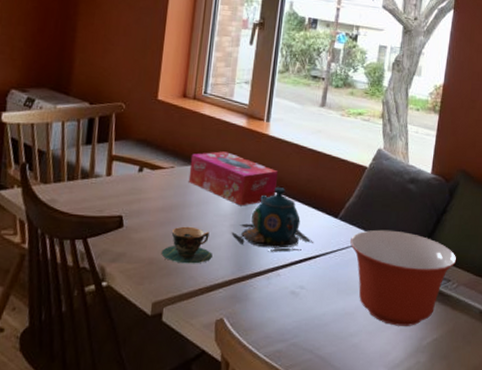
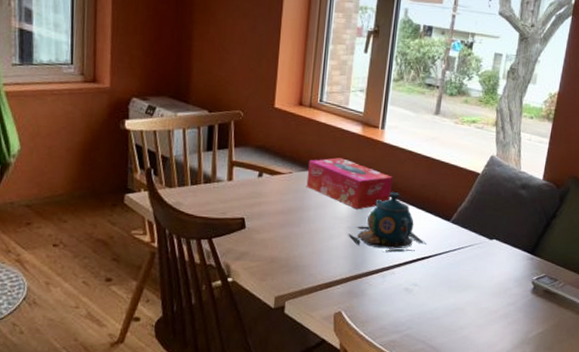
teacup: present [161,226,213,264] -> none [282,228,330,263]
mixing bowl: present [350,229,457,326] -> none [462,232,565,321]

